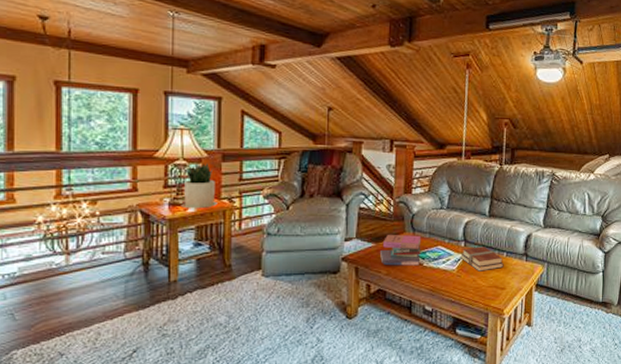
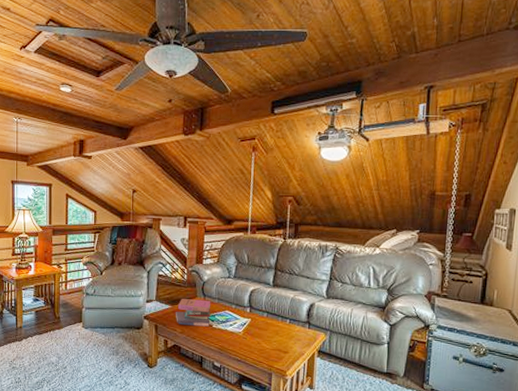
planter: present [181,163,218,209] -> none [24,236,50,273]
books: present [461,247,504,271] -> none [247,313,287,336]

